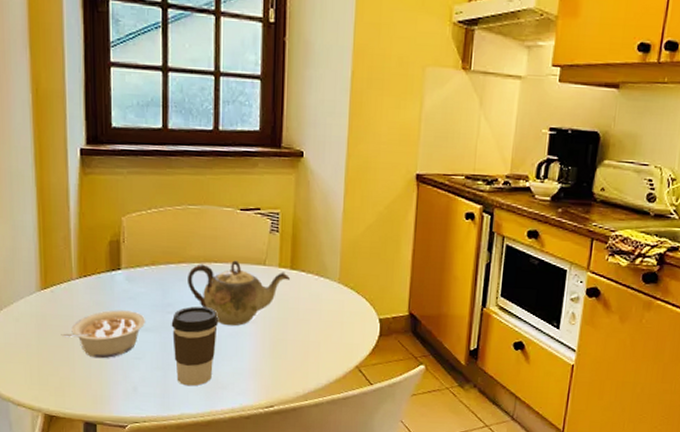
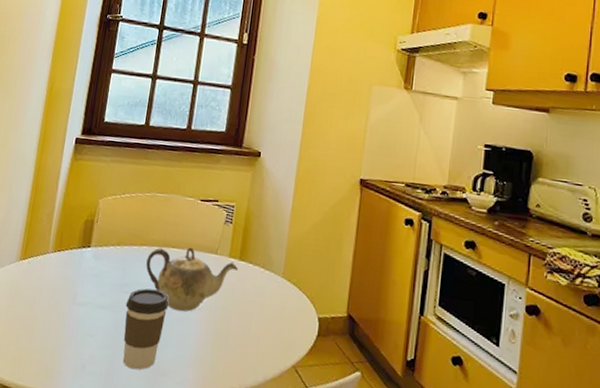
legume: present [61,310,145,359] -> none [28,285,104,333]

